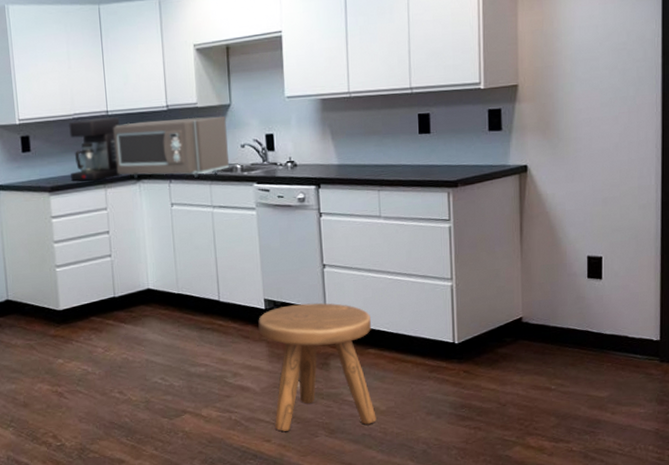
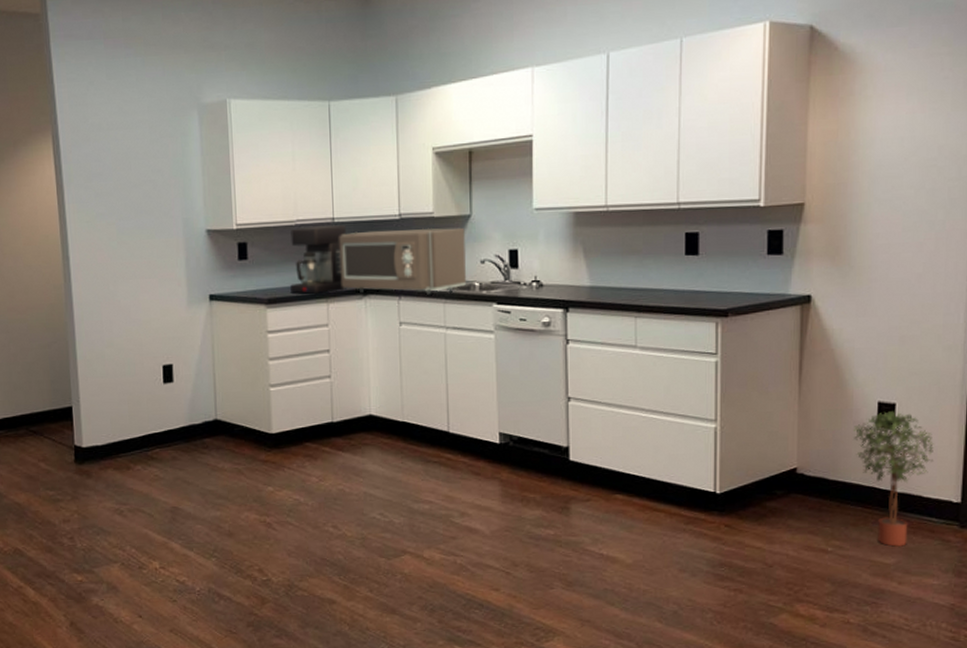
stool: present [258,302,377,432] -> none [491,439,621,580]
potted tree: none [567,263,635,382] -> present [852,411,934,547]

